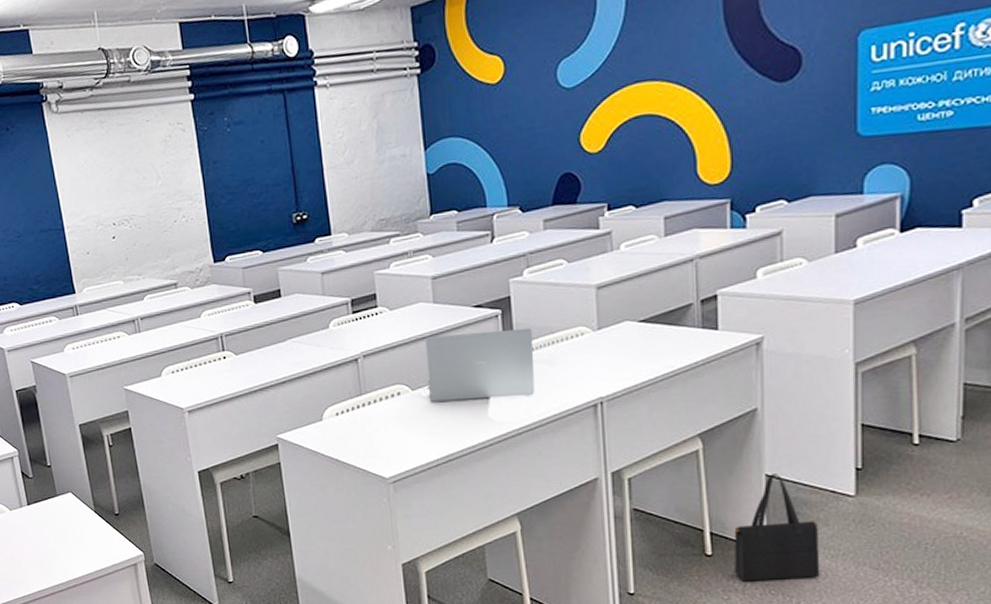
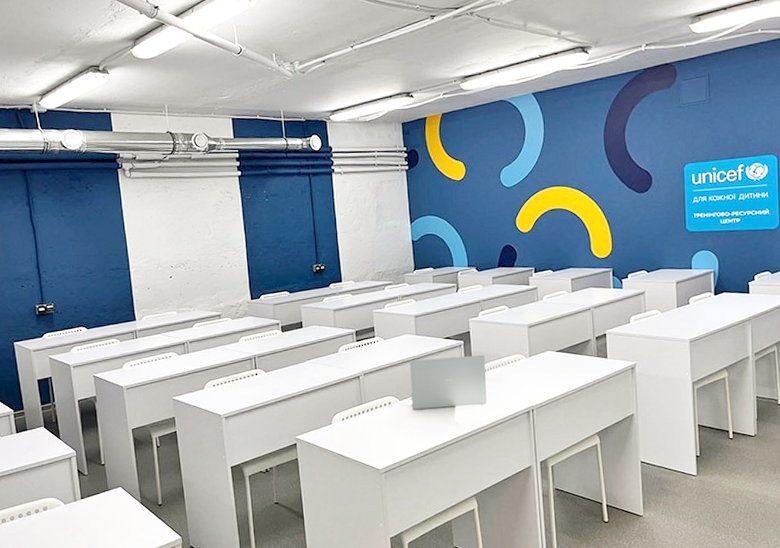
tote bag: present [734,473,820,581] -> none [622,460,678,541]

